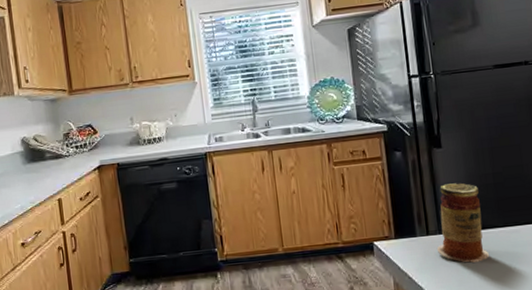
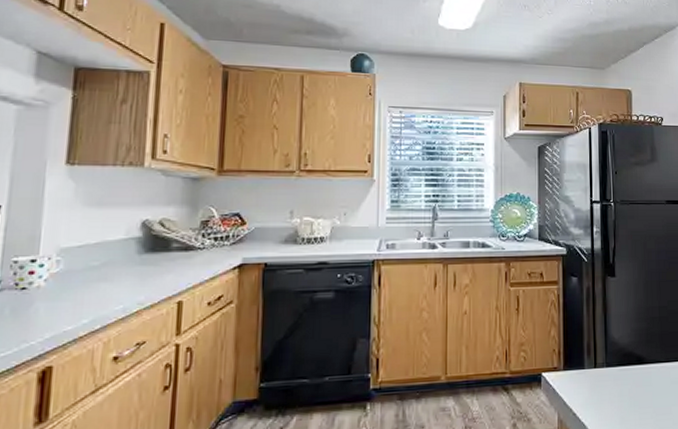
canister: present [436,183,490,263] -> none [602,314,651,399]

